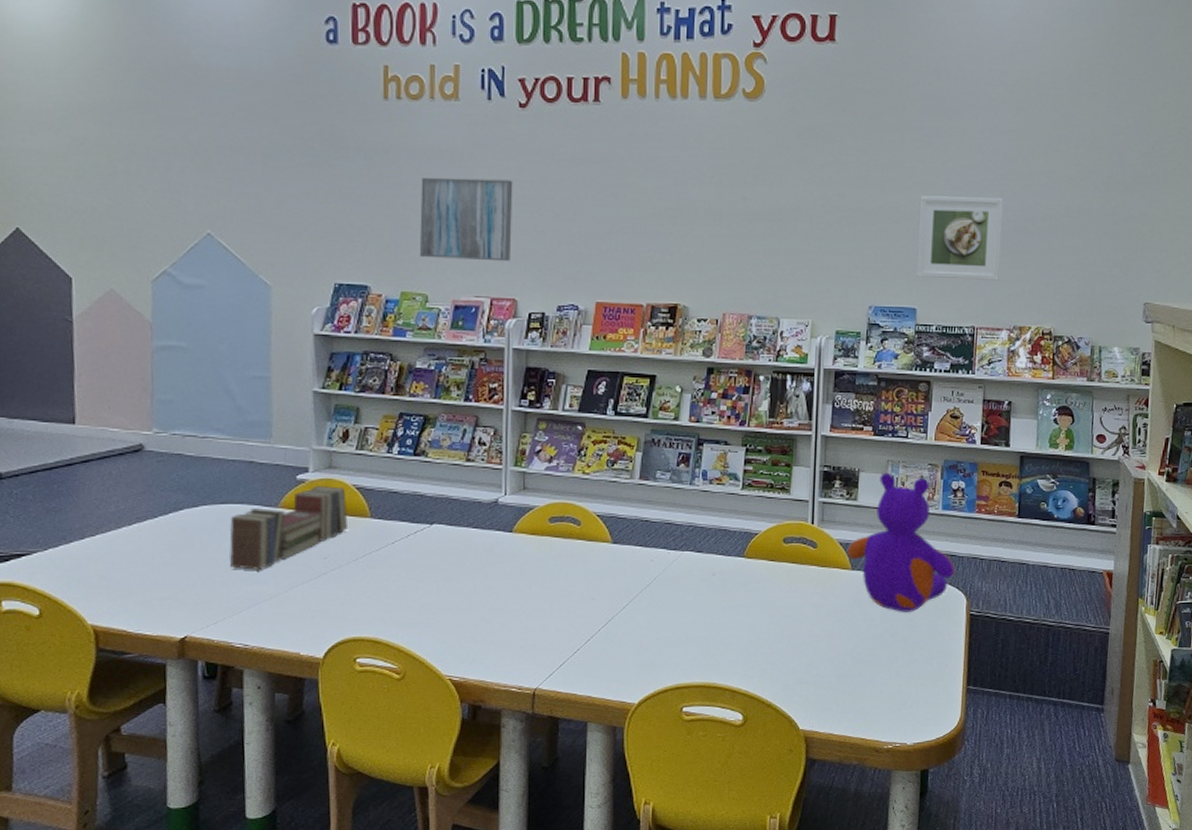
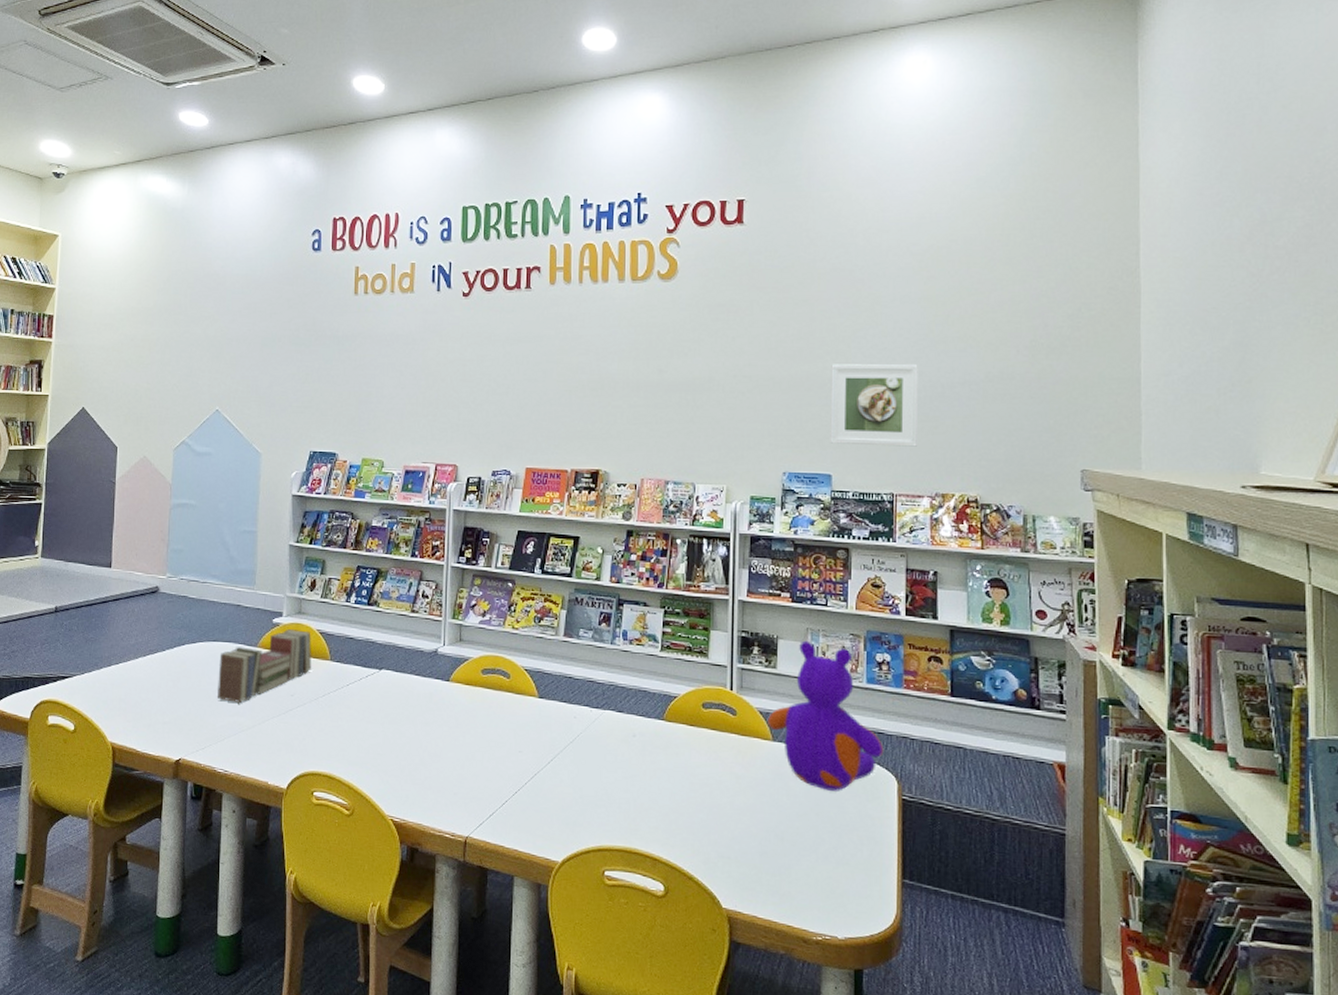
wall art: present [419,177,513,262] -> none [378,359,457,431]

